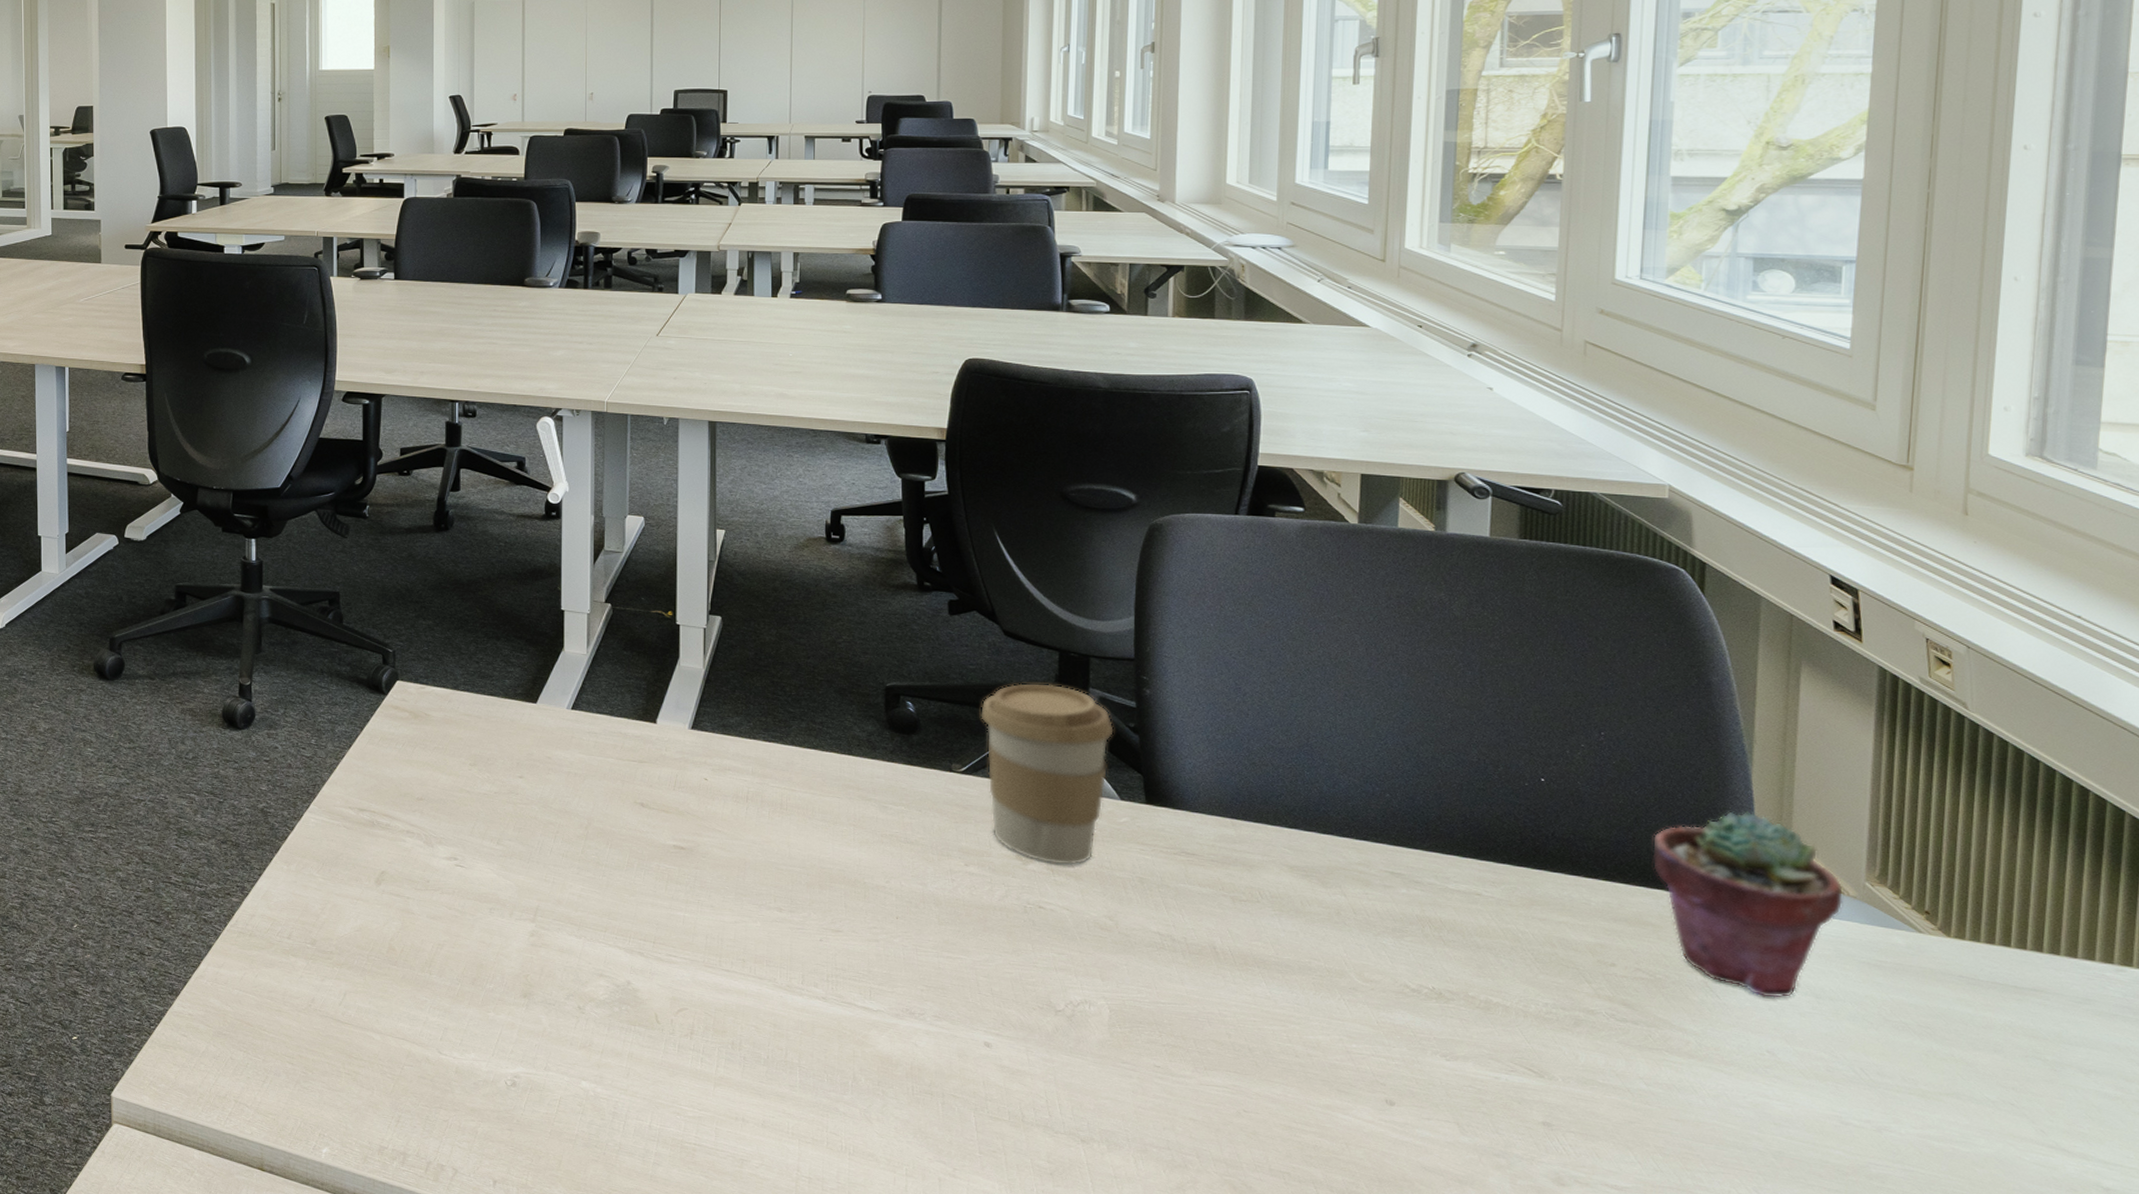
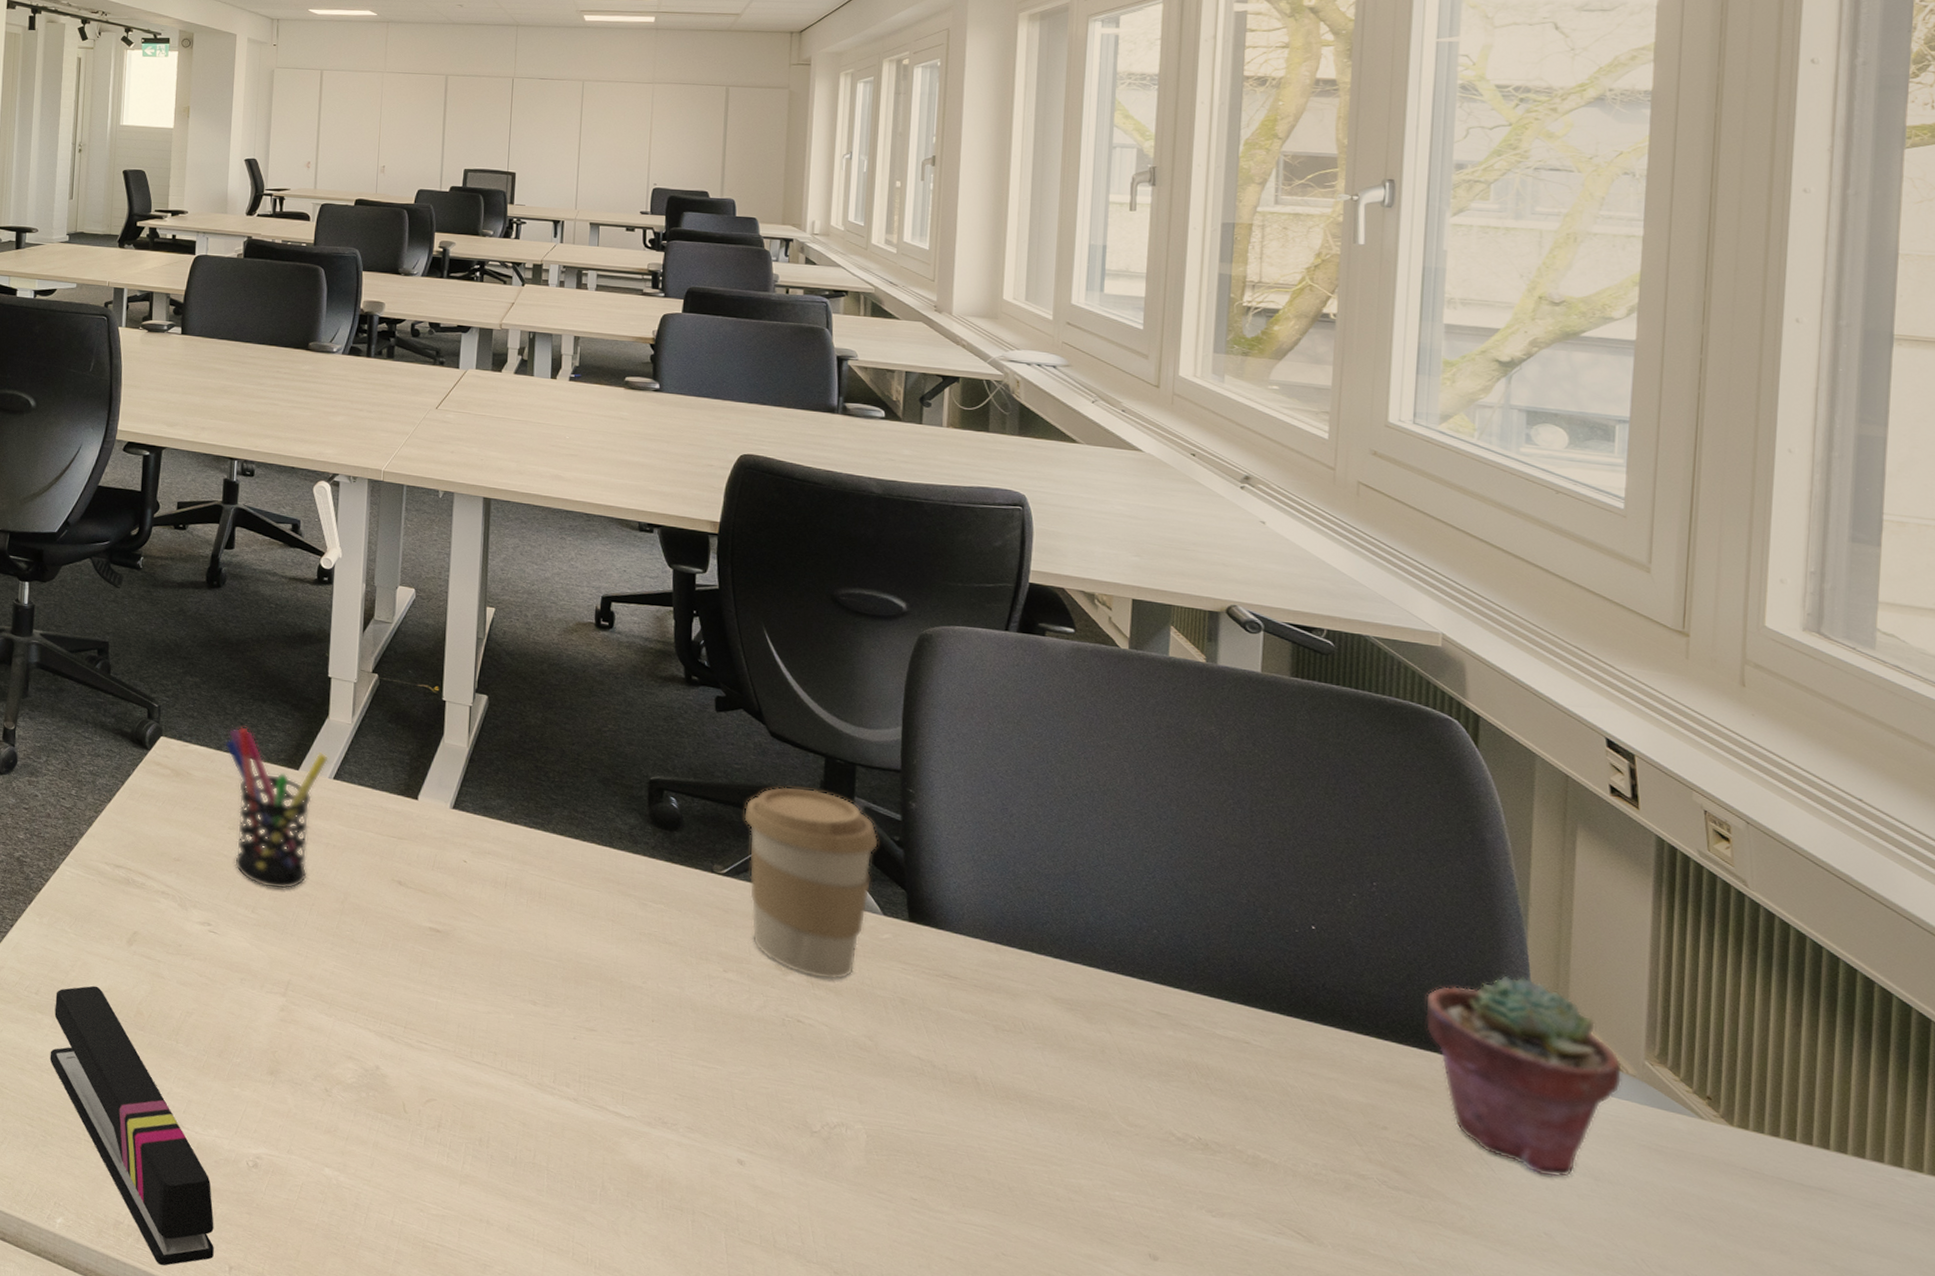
stapler: none [306,926,478,1185] -> present [49,985,214,1266]
pen holder: none [461,665,565,820] -> present [225,727,328,890]

